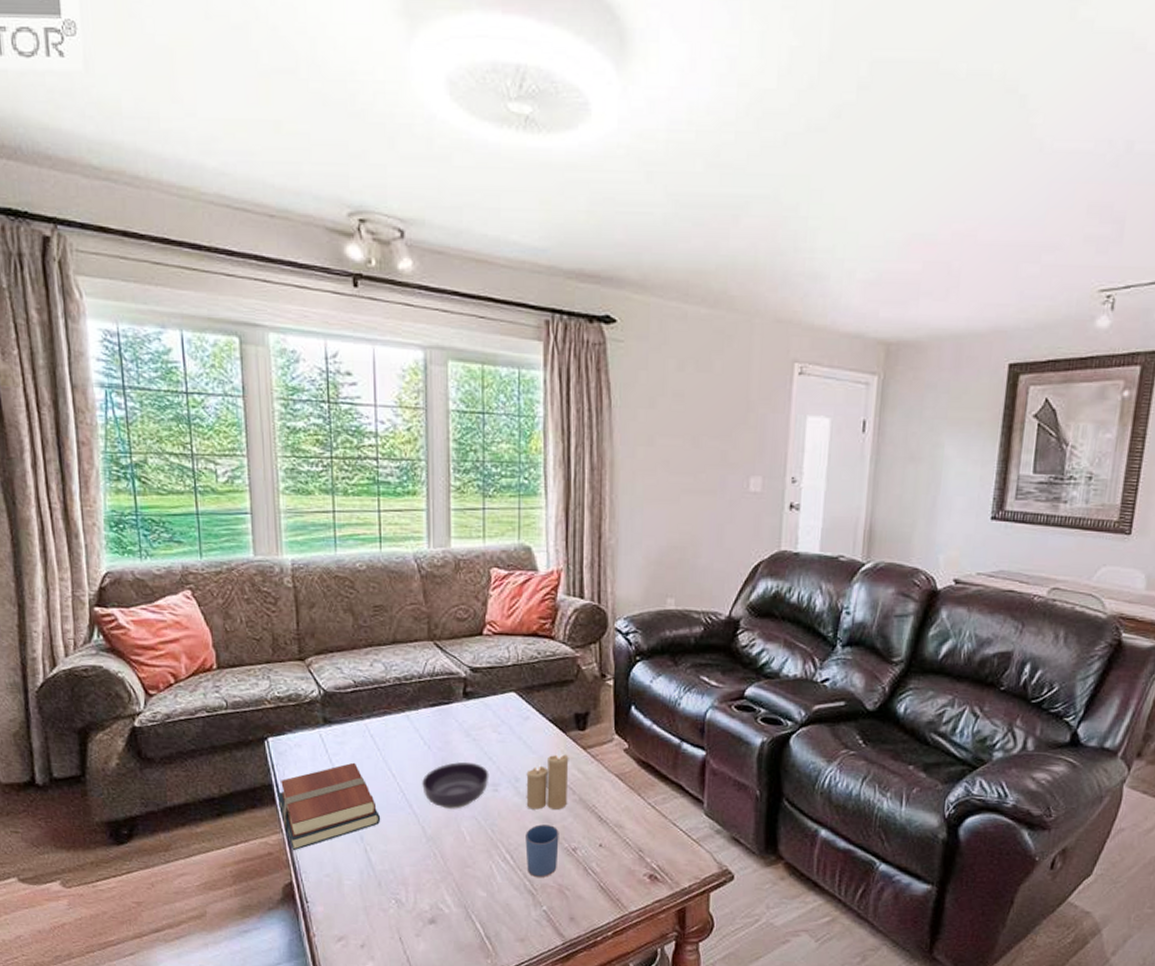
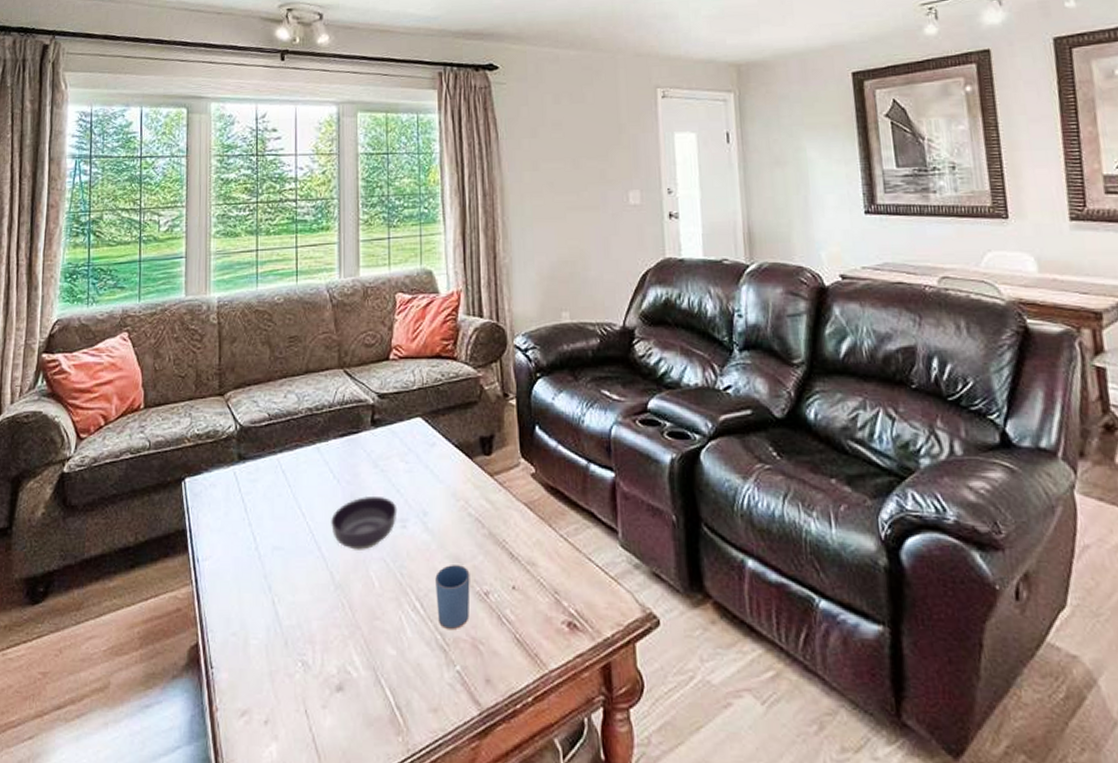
books: present [277,762,381,851] -> none [190,501,290,606]
candle: present [526,749,569,810] -> none [434,477,477,548]

